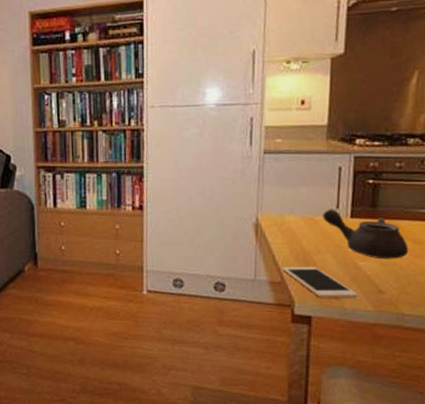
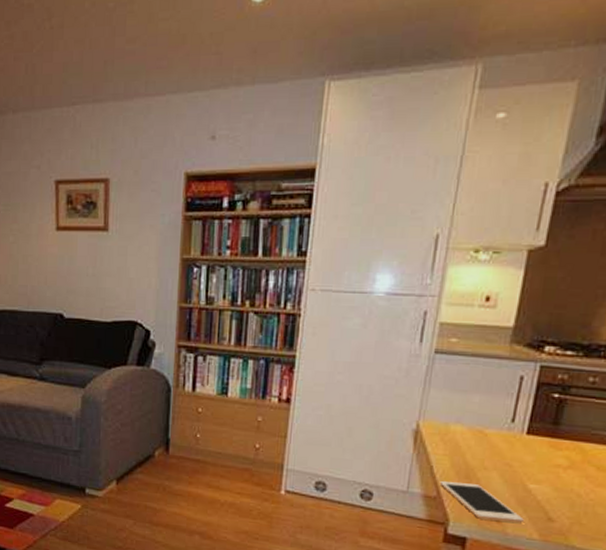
teapot: present [323,209,409,259] -> none [494,422,591,485]

